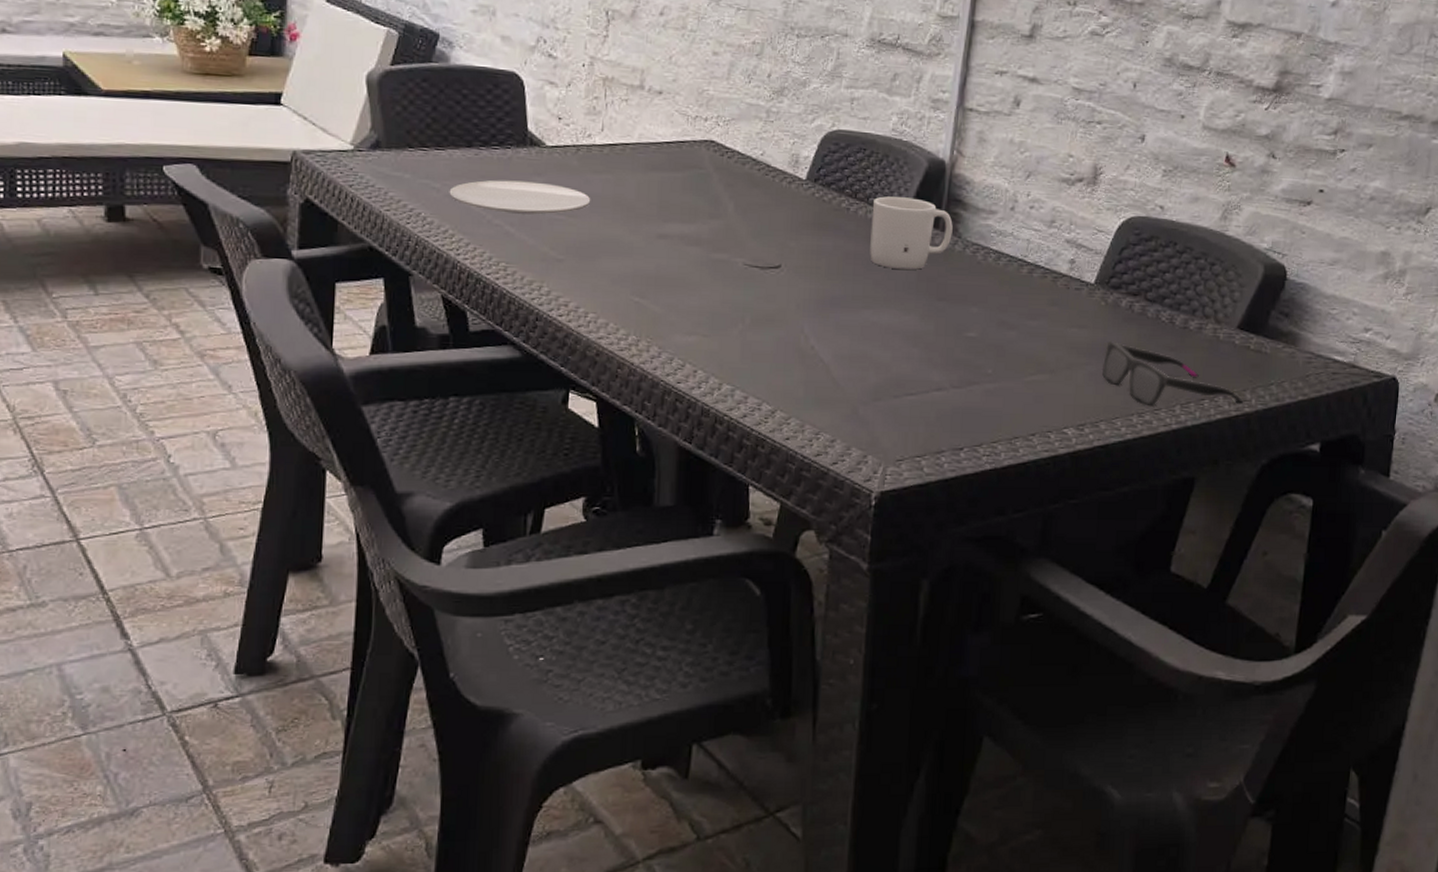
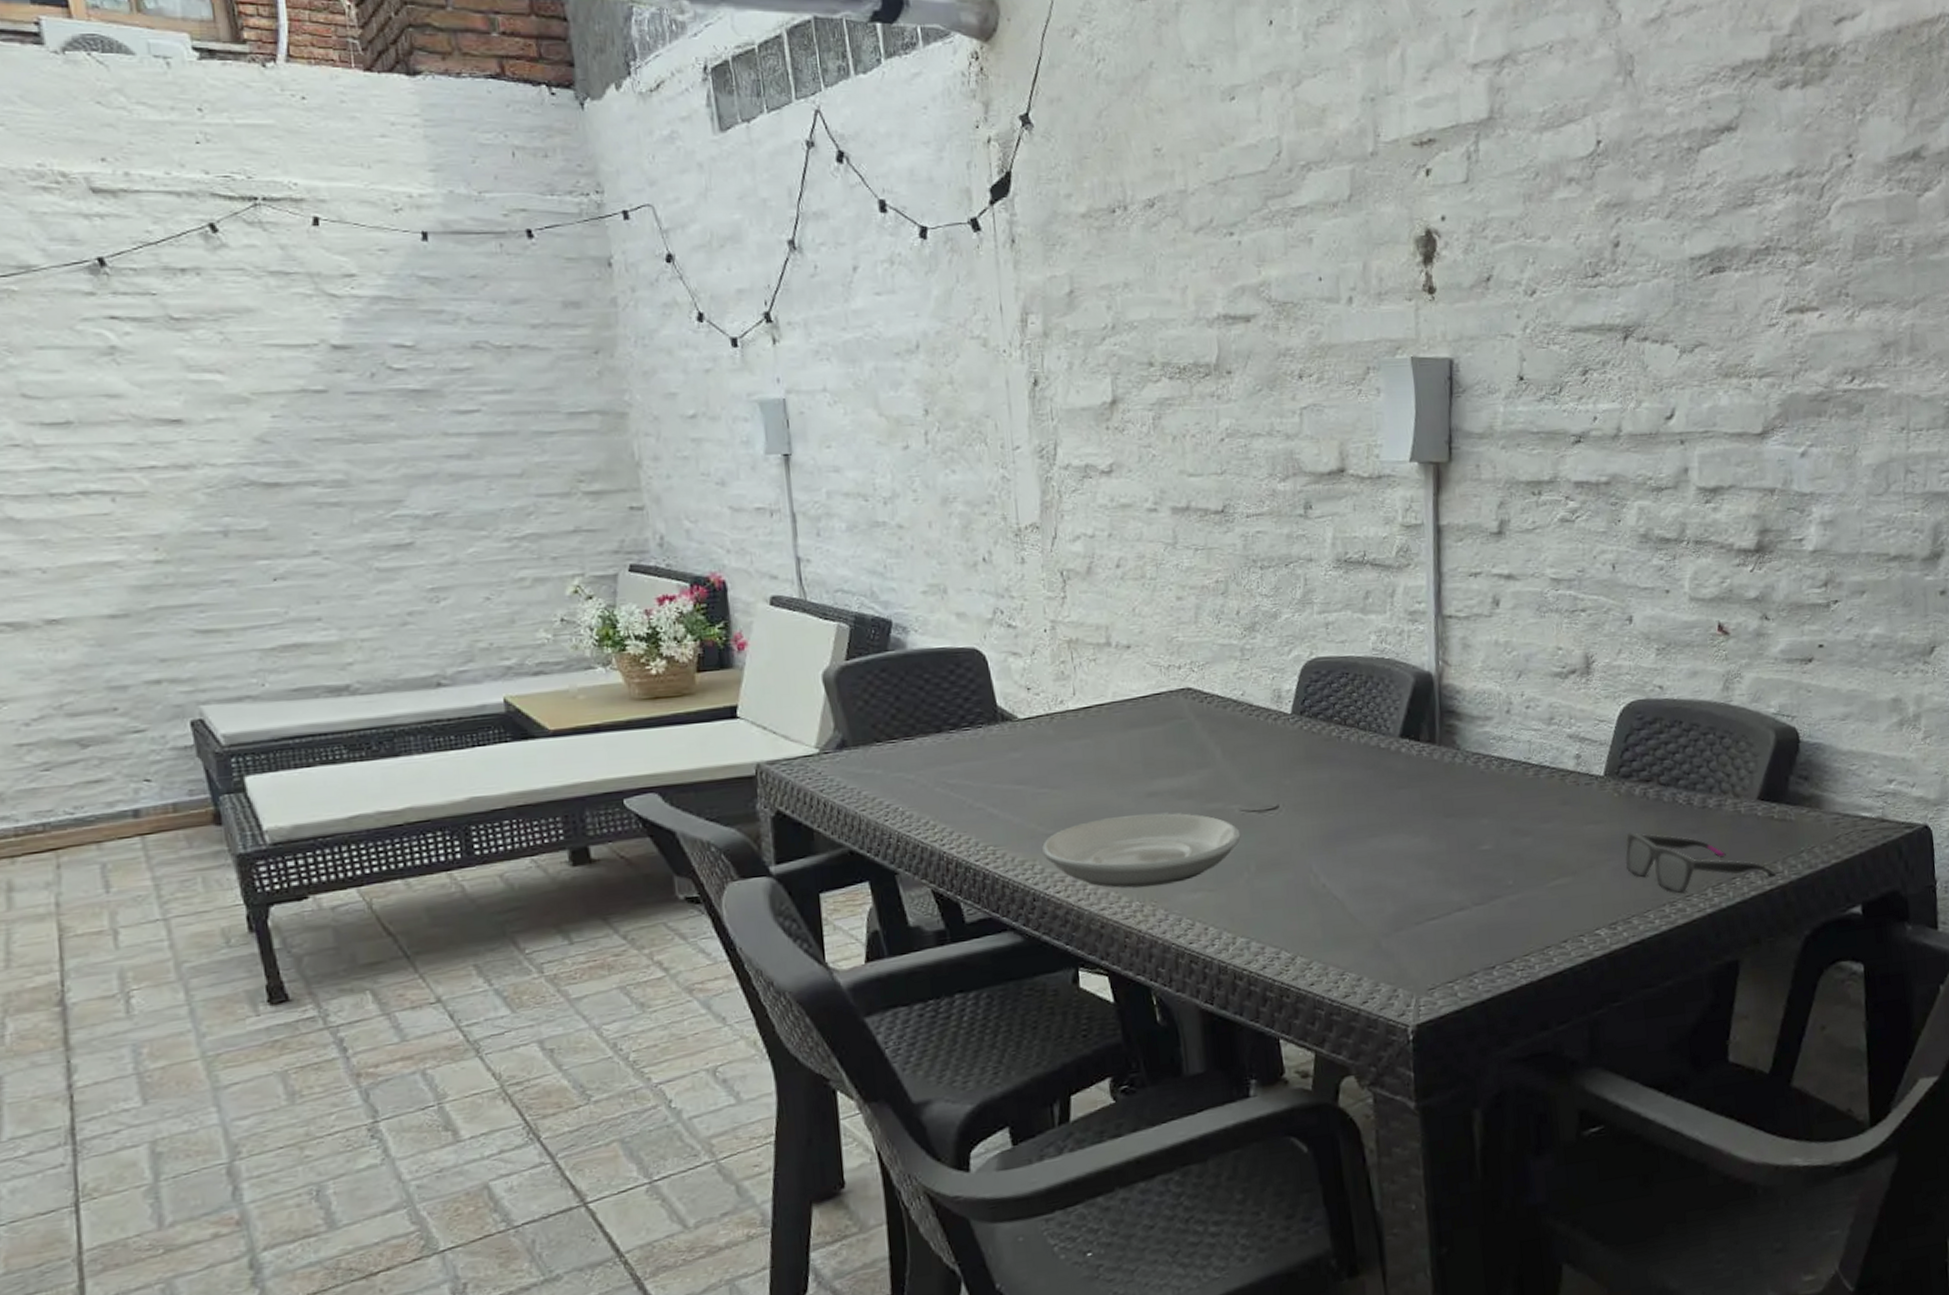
plate: present [449,180,591,215] -> none [924,757,1073,795]
plate: none [550,252,741,324] -> present [1041,813,1241,889]
mug: present [870,196,953,271] -> none [1363,716,1451,792]

